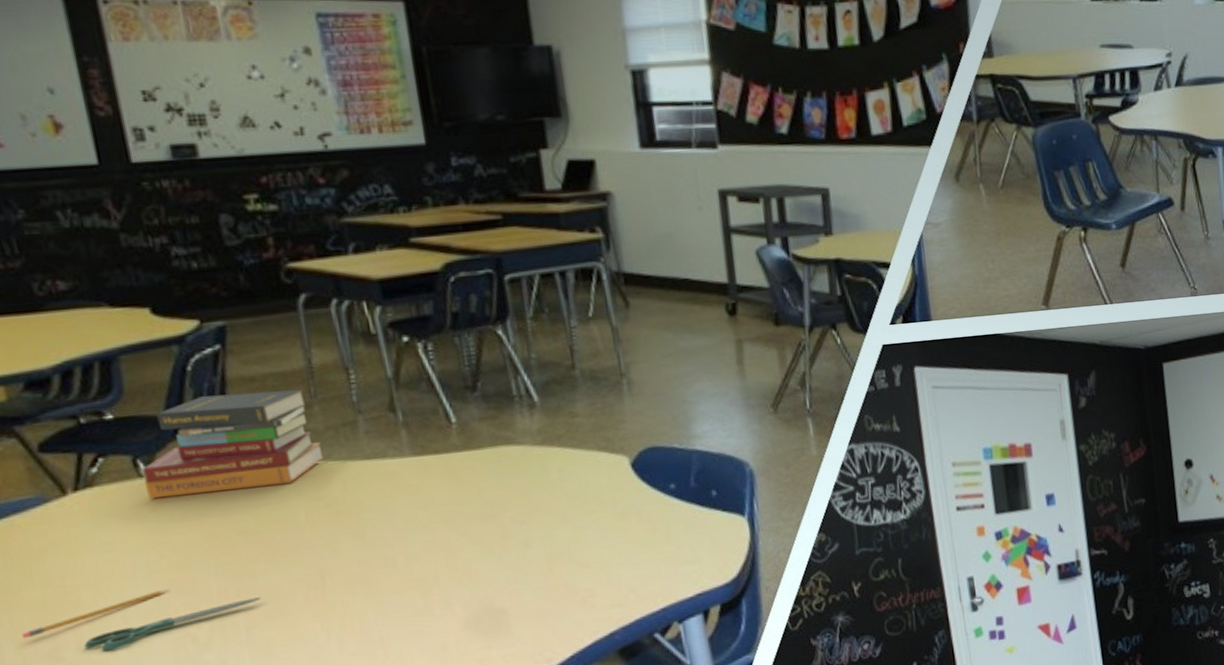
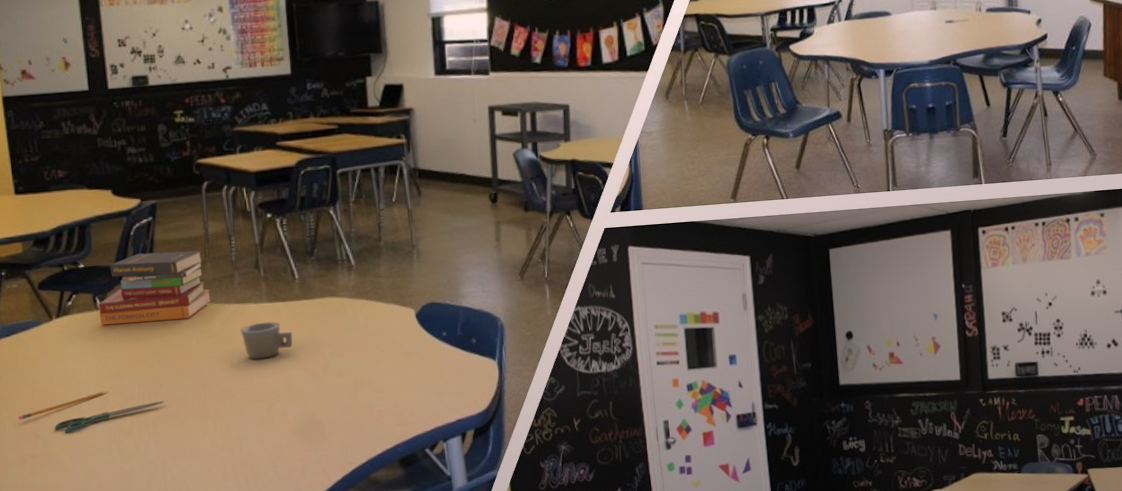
cup: none [373,481,454,534] -> present [240,321,293,360]

